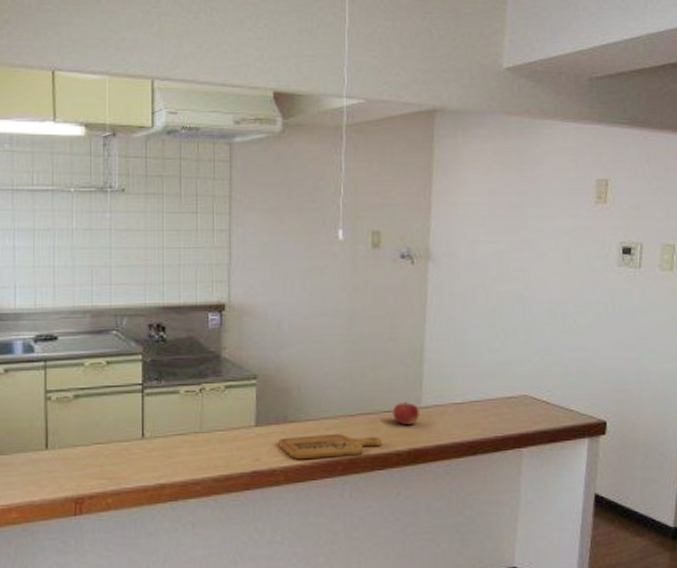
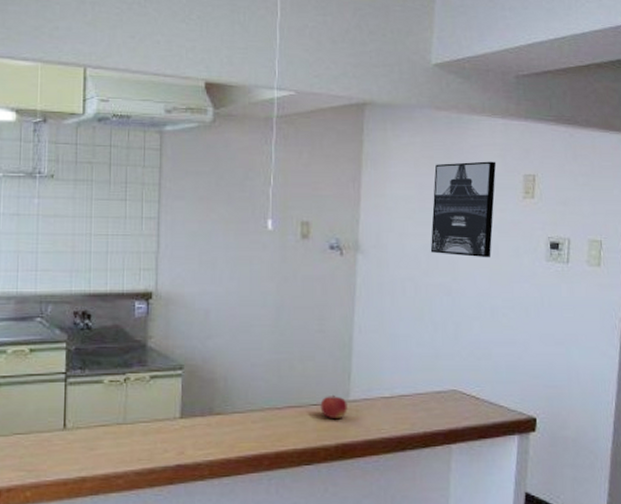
cutting board: present [279,434,383,460] -> none [204,427,310,454]
wall art: none [501,166,569,264] -> present [430,161,497,258]

